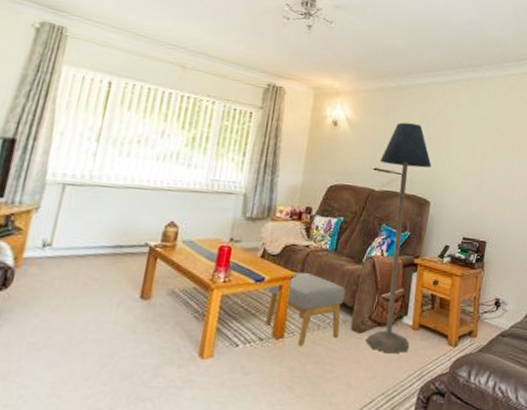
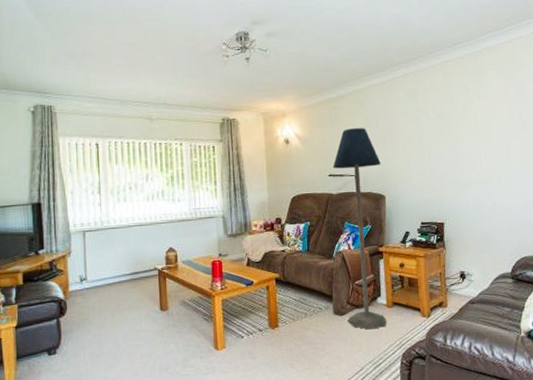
footstool: present [264,272,346,346] -> none [257,272,324,332]

